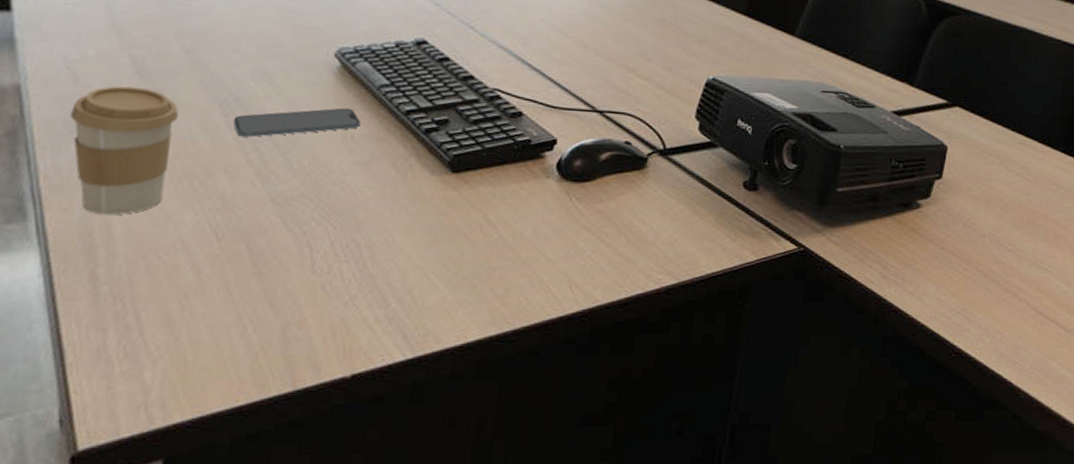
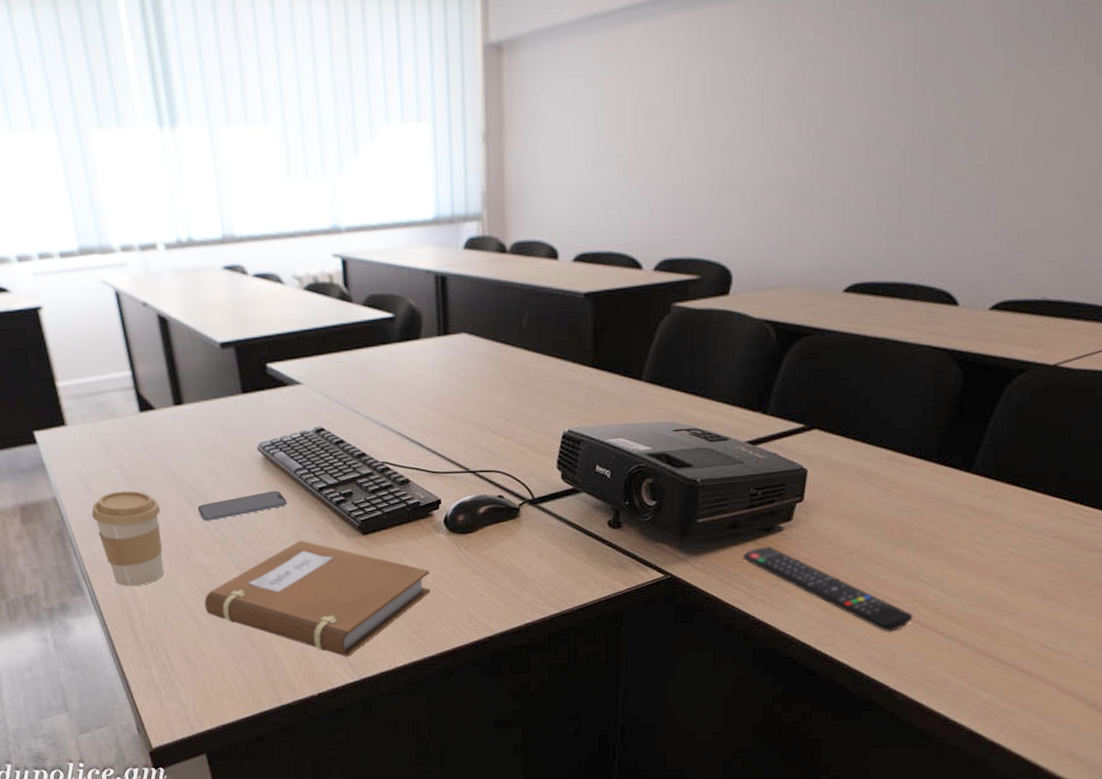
notebook: none [212,172,529,327] -> present [204,540,431,657]
remote control: none [879,223,1038,323] -> present [742,547,913,632]

